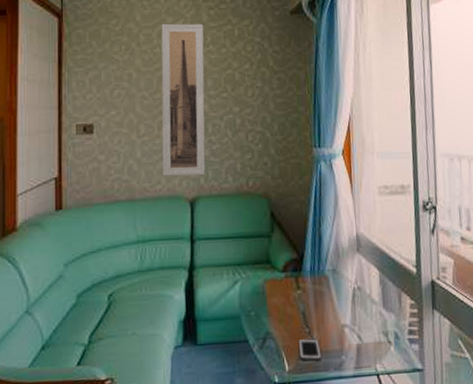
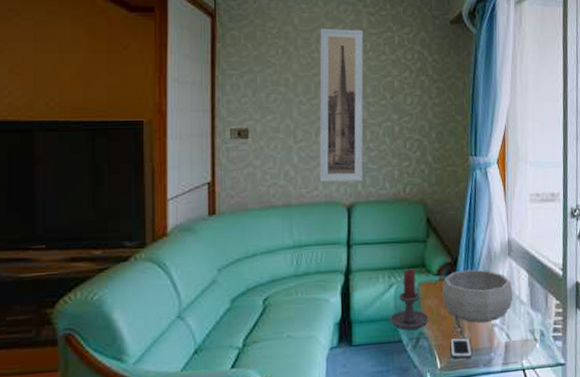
candle holder: none [234,264,276,329] -> present [389,268,429,330]
decorative bowl: none [288,266,364,323] -> present [442,269,513,323]

